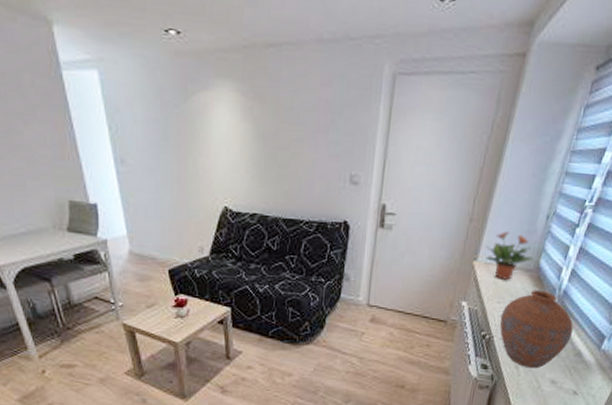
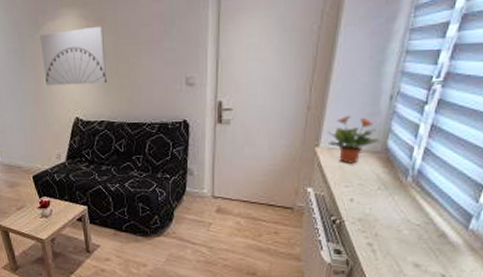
wall art: none [187,104,264,172] -> present [39,26,108,86]
vase: present [499,290,574,369] -> none [349,172,433,252]

